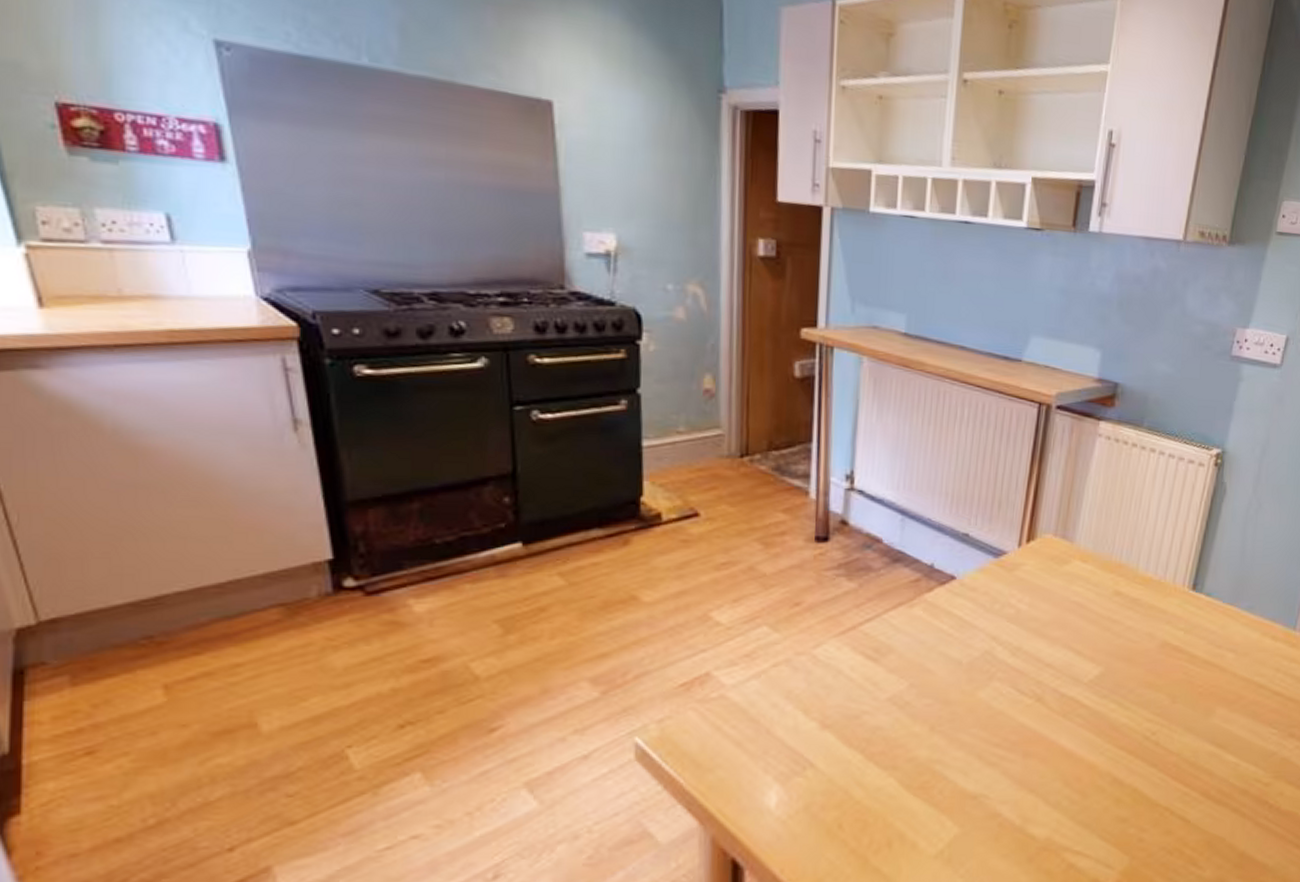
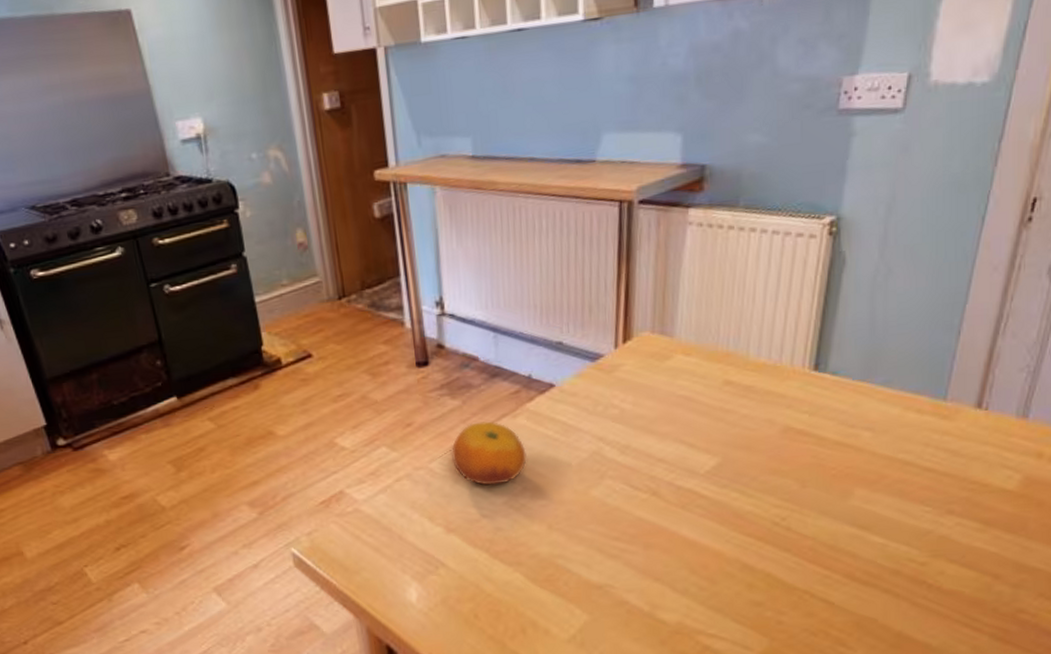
fruit: none [839,608,918,679] -> present [451,421,527,485]

